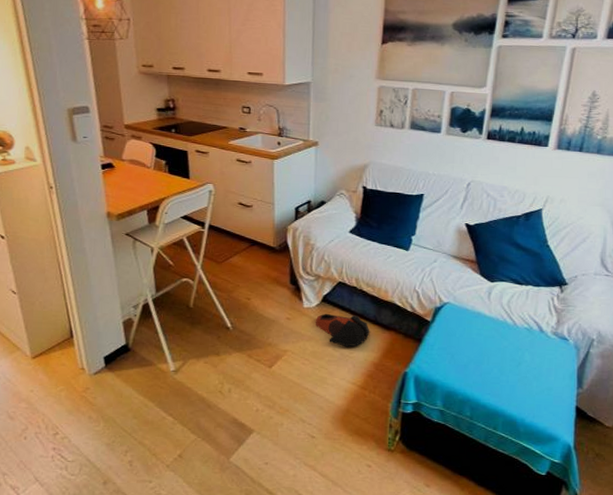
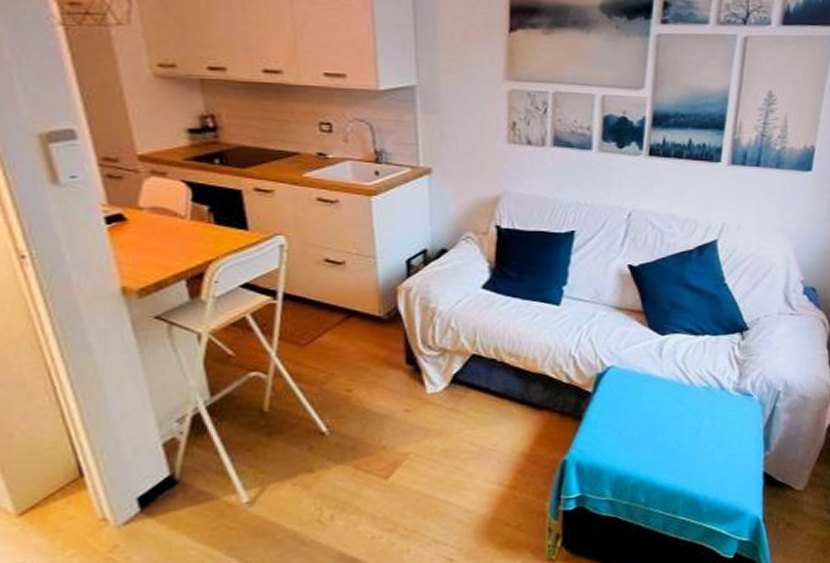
bag: present [316,313,370,347] -> none [445,396,517,439]

